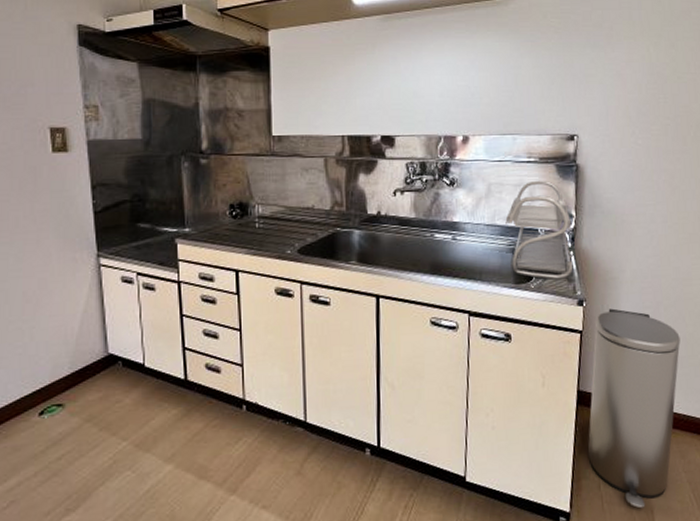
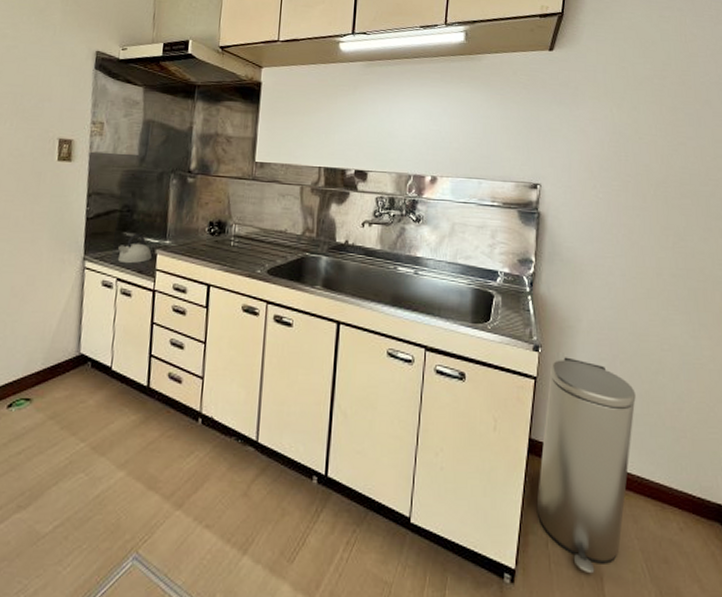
kettle: none [134,224,173,257] -> present [117,234,153,264]
dish rack: present [505,180,573,281] -> none [467,224,531,324]

